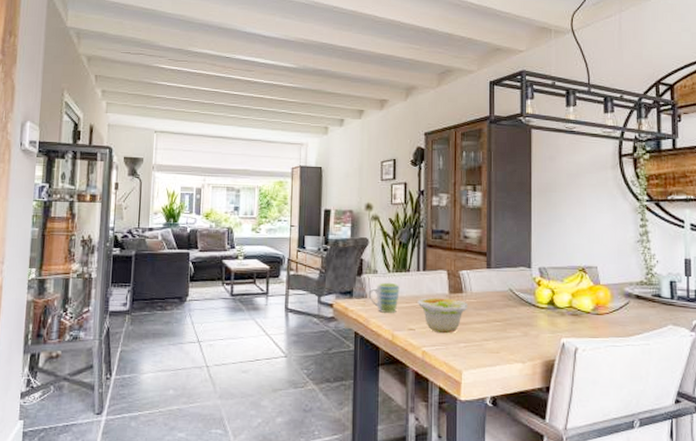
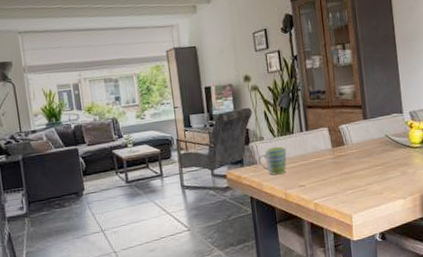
bowl: present [417,297,469,334] -> none [304,152,351,185]

